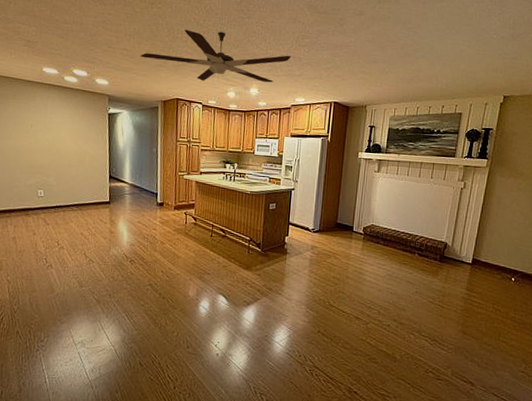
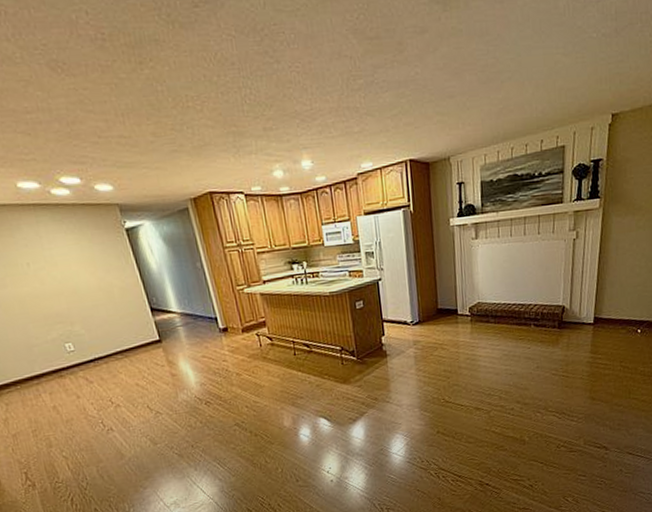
ceiling fan: present [140,30,291,83] -> none [144,88,344,163]

